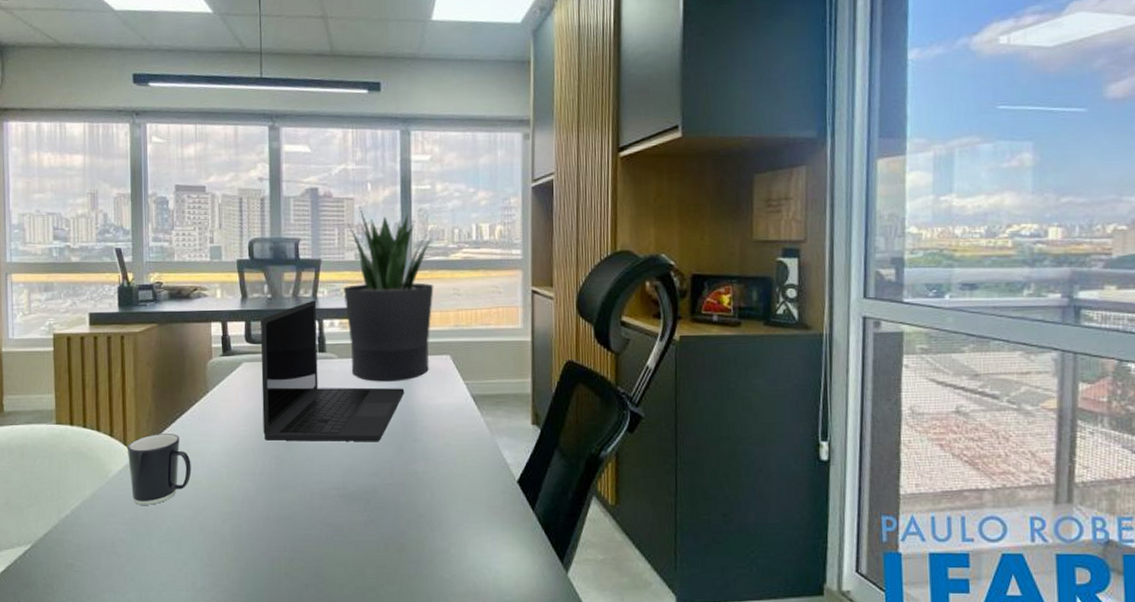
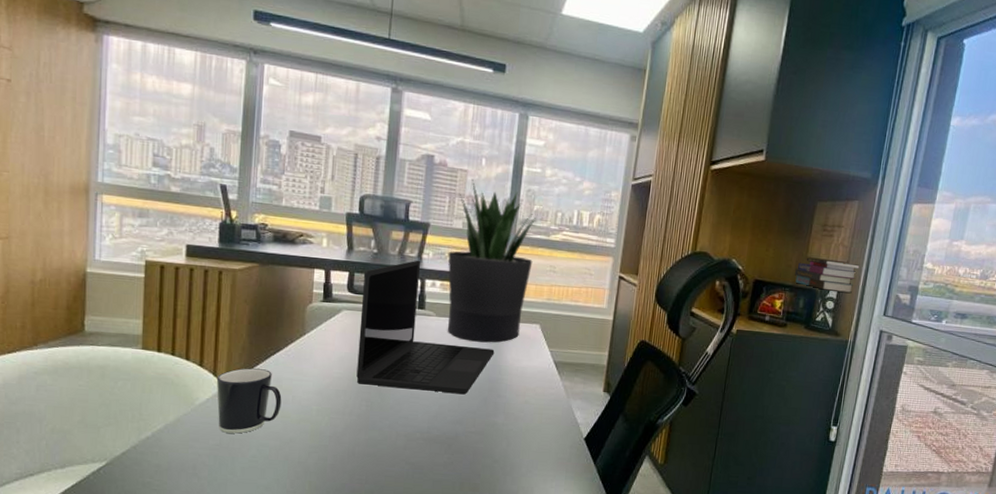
books: none [741,240,822,277] -> present [795,258,860,294]

